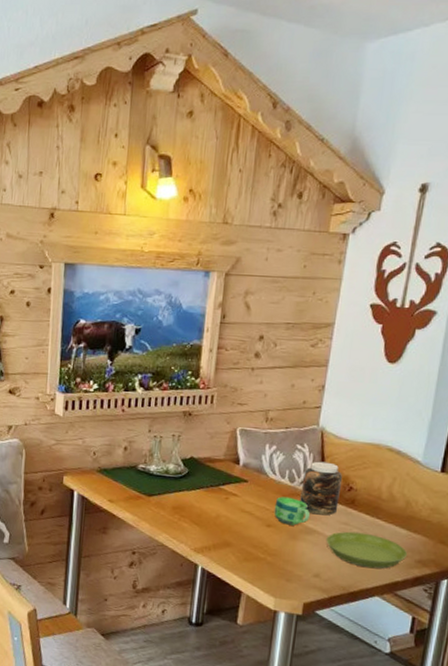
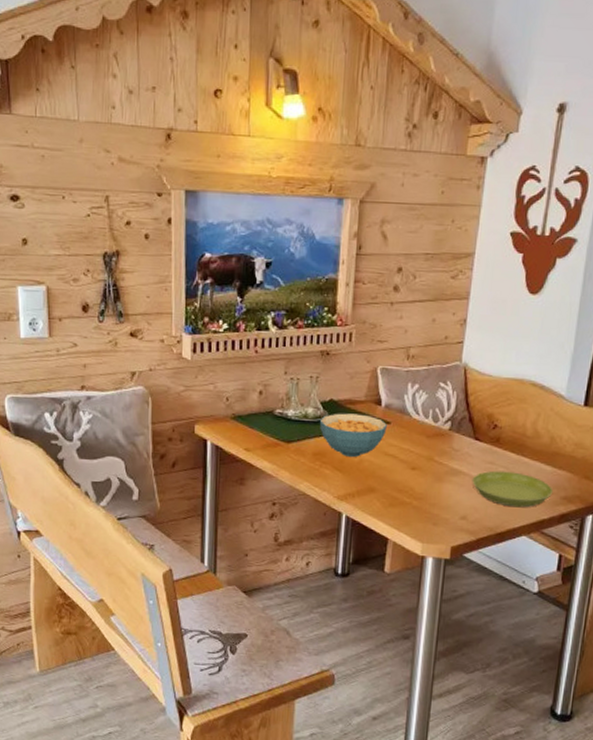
cereal bowl: none [179,470,244,513] -> present [319,413,387,458]
cup: present [274,496,311,526] -> none [418,437,456,467]
jar: present [300,461,342,516] -> none [444,399,486,455]

